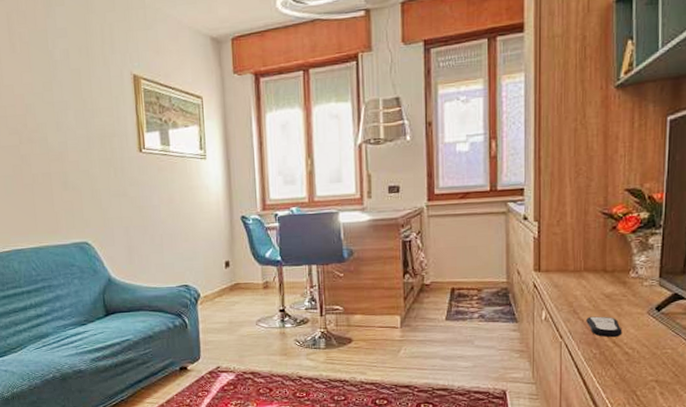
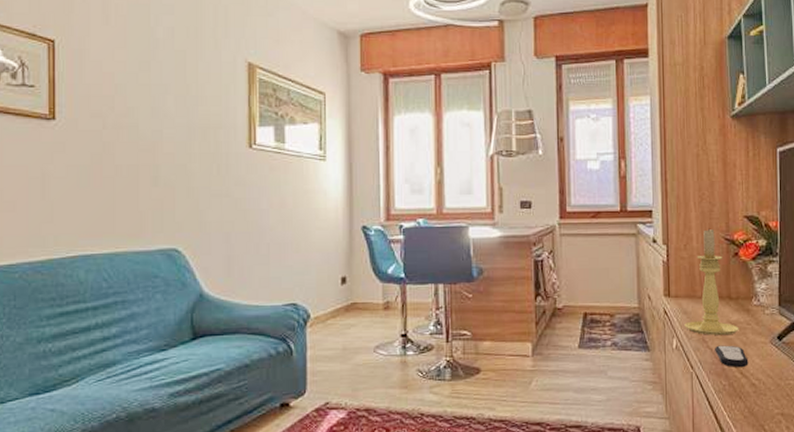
candle holder: none [554,203,614,307] -> present [684,228,739,335]

